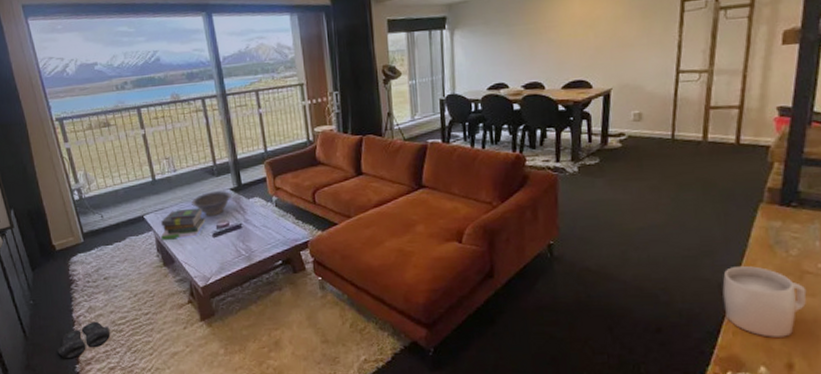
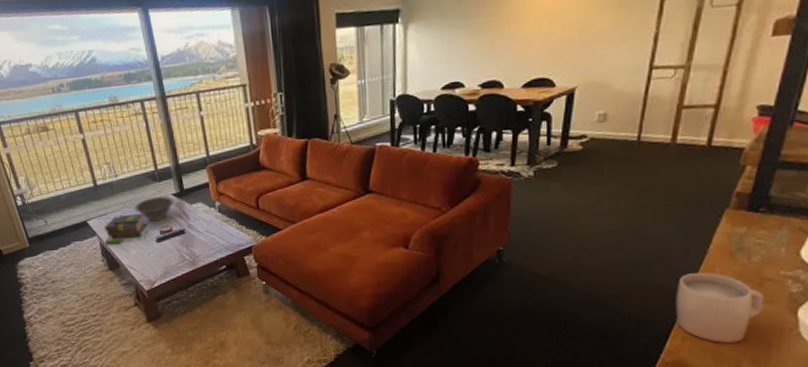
slippers: present [57,321,111,359] -> none [11,322,61,357]

